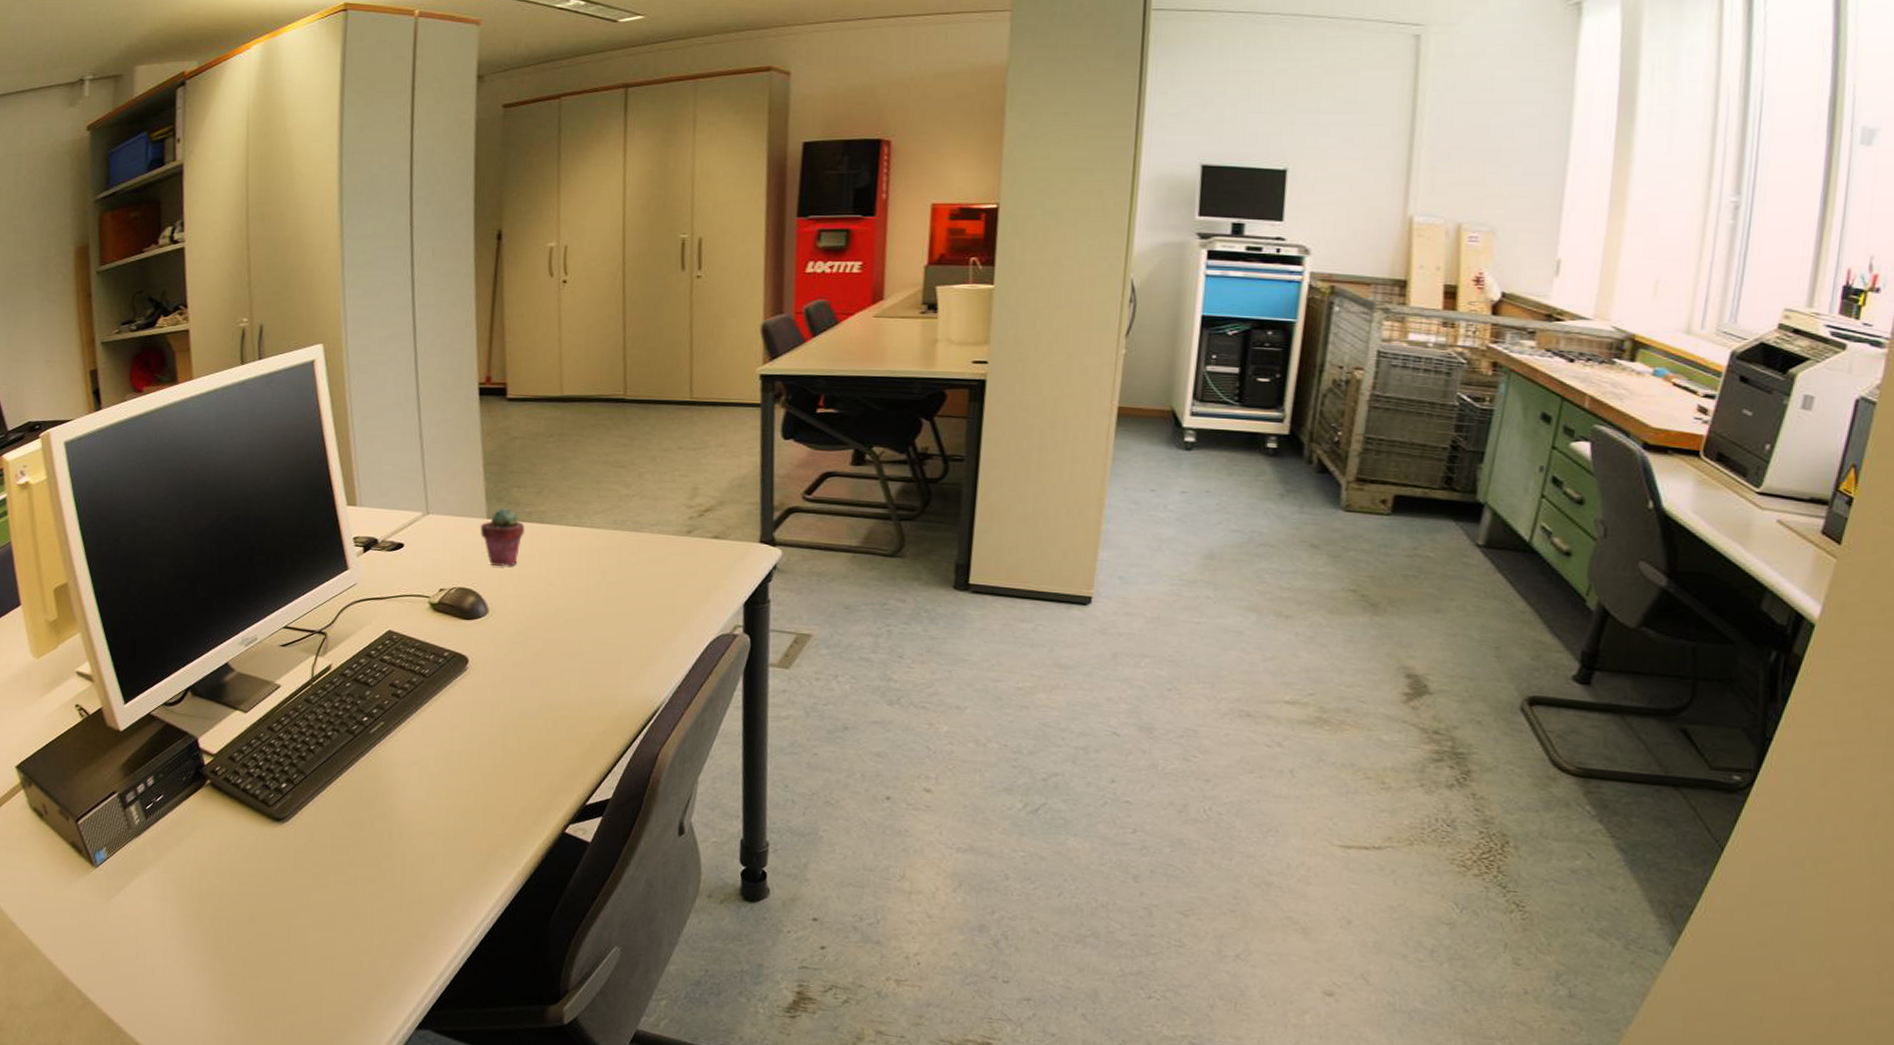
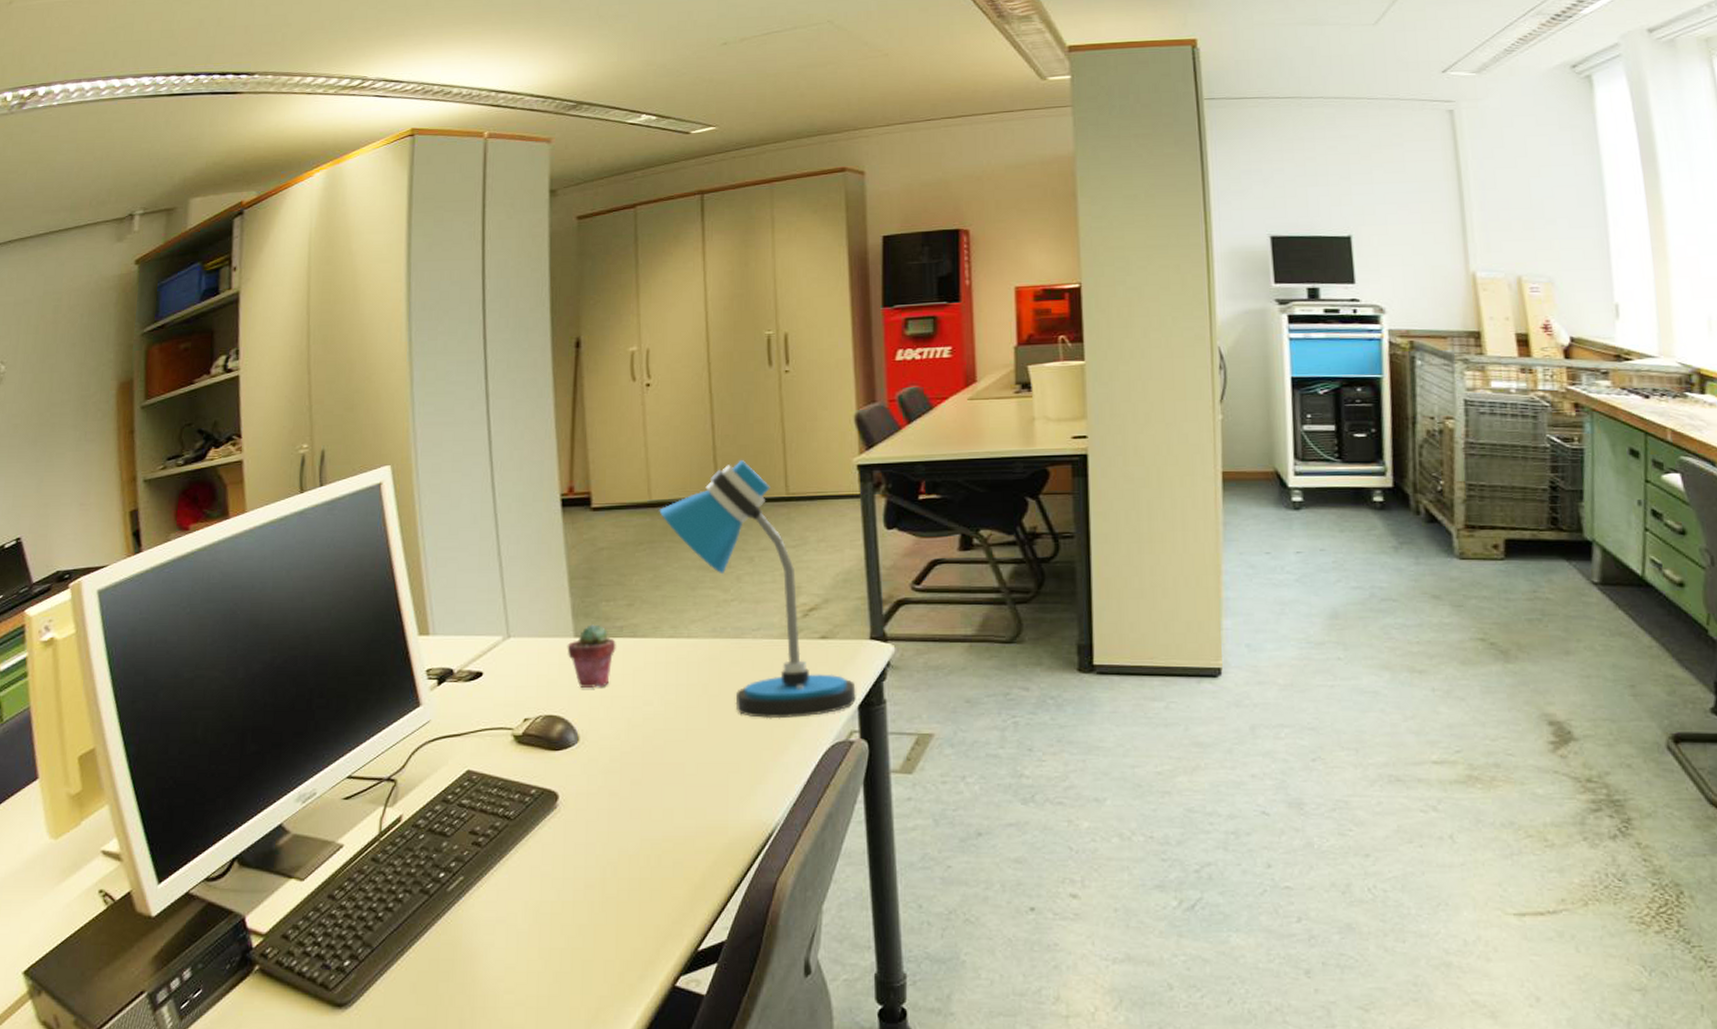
desk lamp: none [569,362,743,609] -> present [659,460,856,719]

